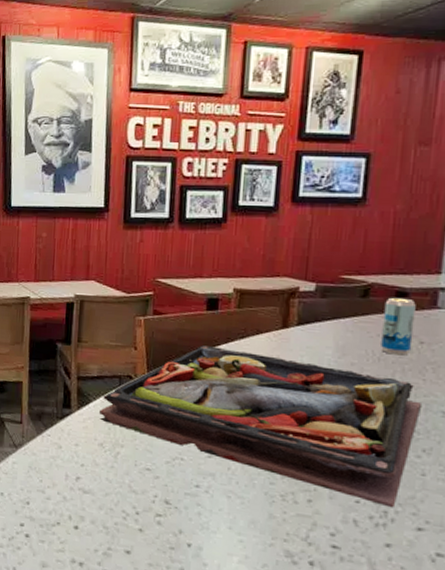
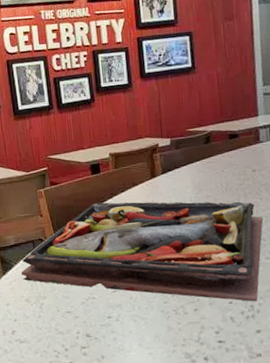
beverage can: present [381,297,416,356] -> none [222,138,248,184]

